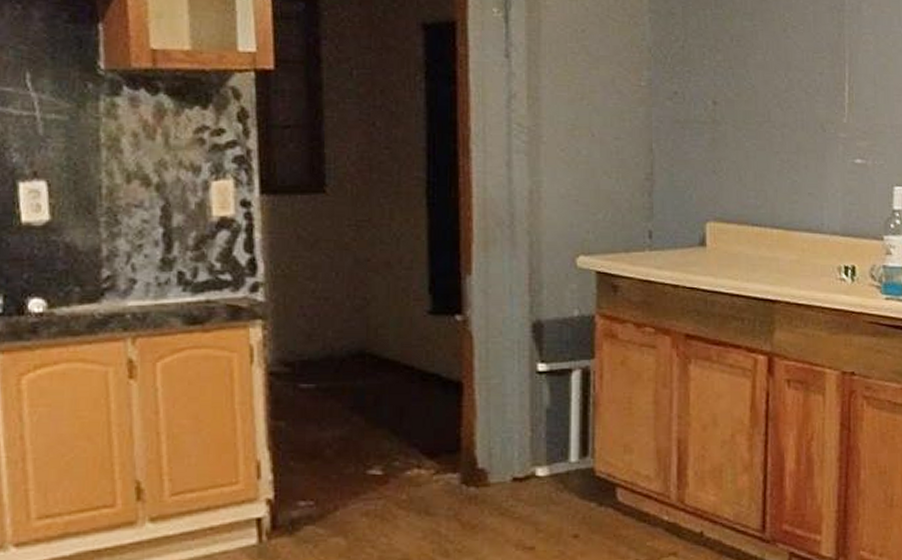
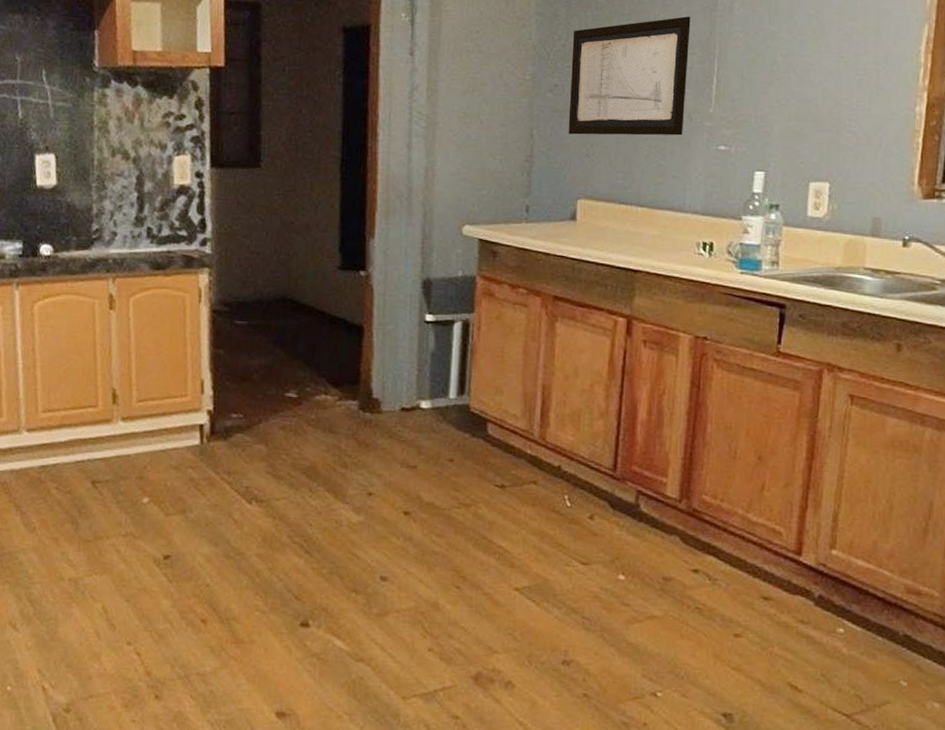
wall art: none [691,16,818,149] -> present [568,16,691,136]

